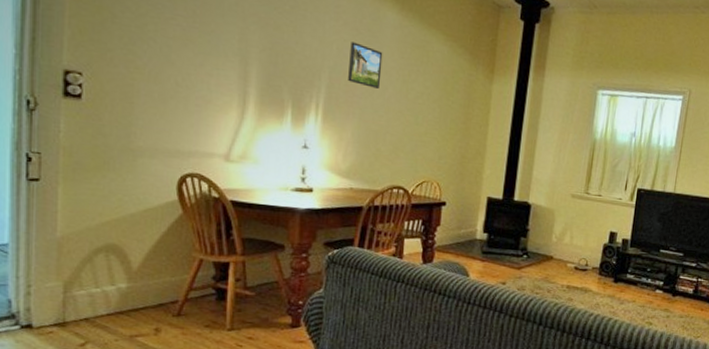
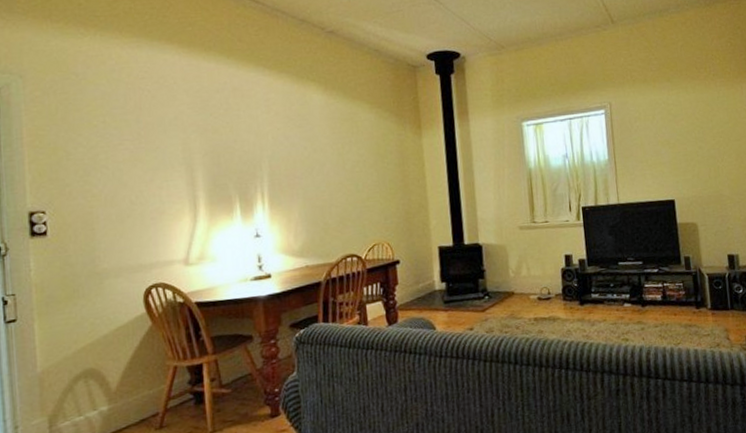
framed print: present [348,42,383,89] -> none [284,128,318,167]

